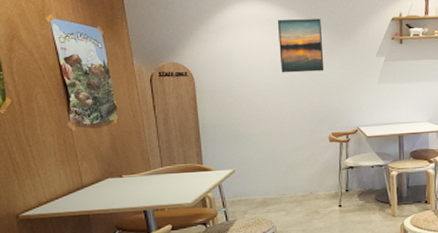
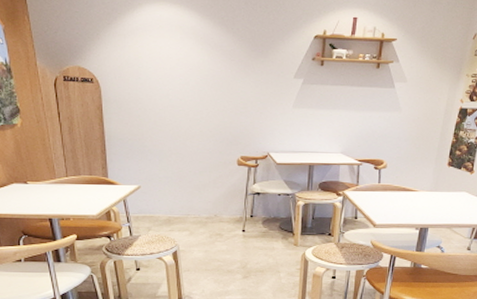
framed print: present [277,19,325,73] -> none [190,27,238,90]

